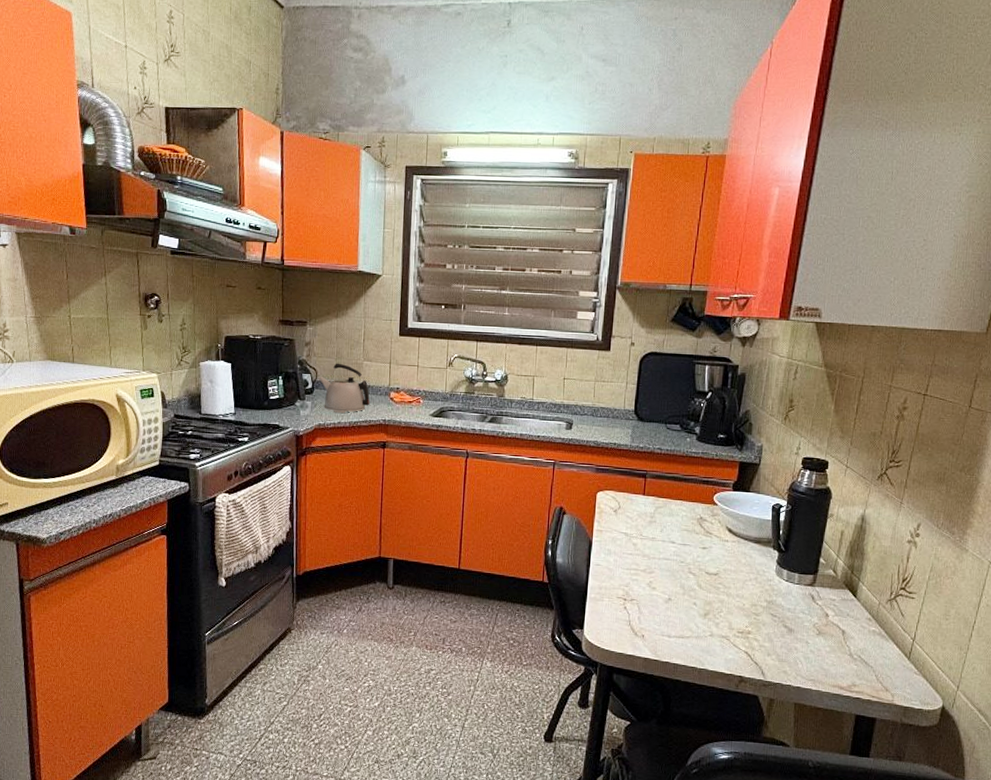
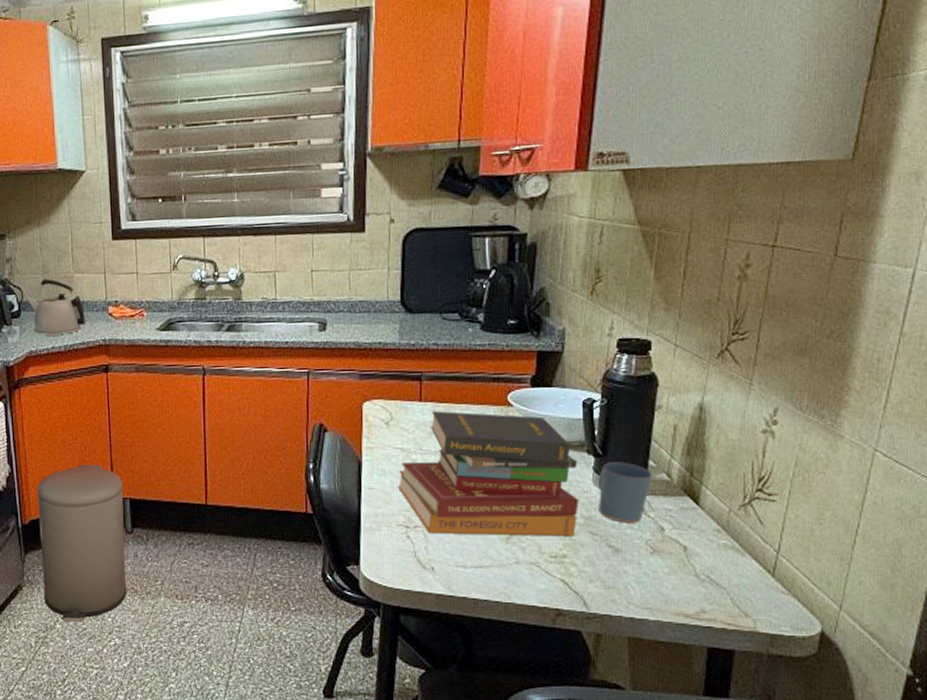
pedal bin: none [310,526,389,664] -> present [37,464,127,622]
books: none [620,504,764,616] -> present [397,410,579,536]
mug: none [778,557,823,609] -> present [598,462,653,523]

